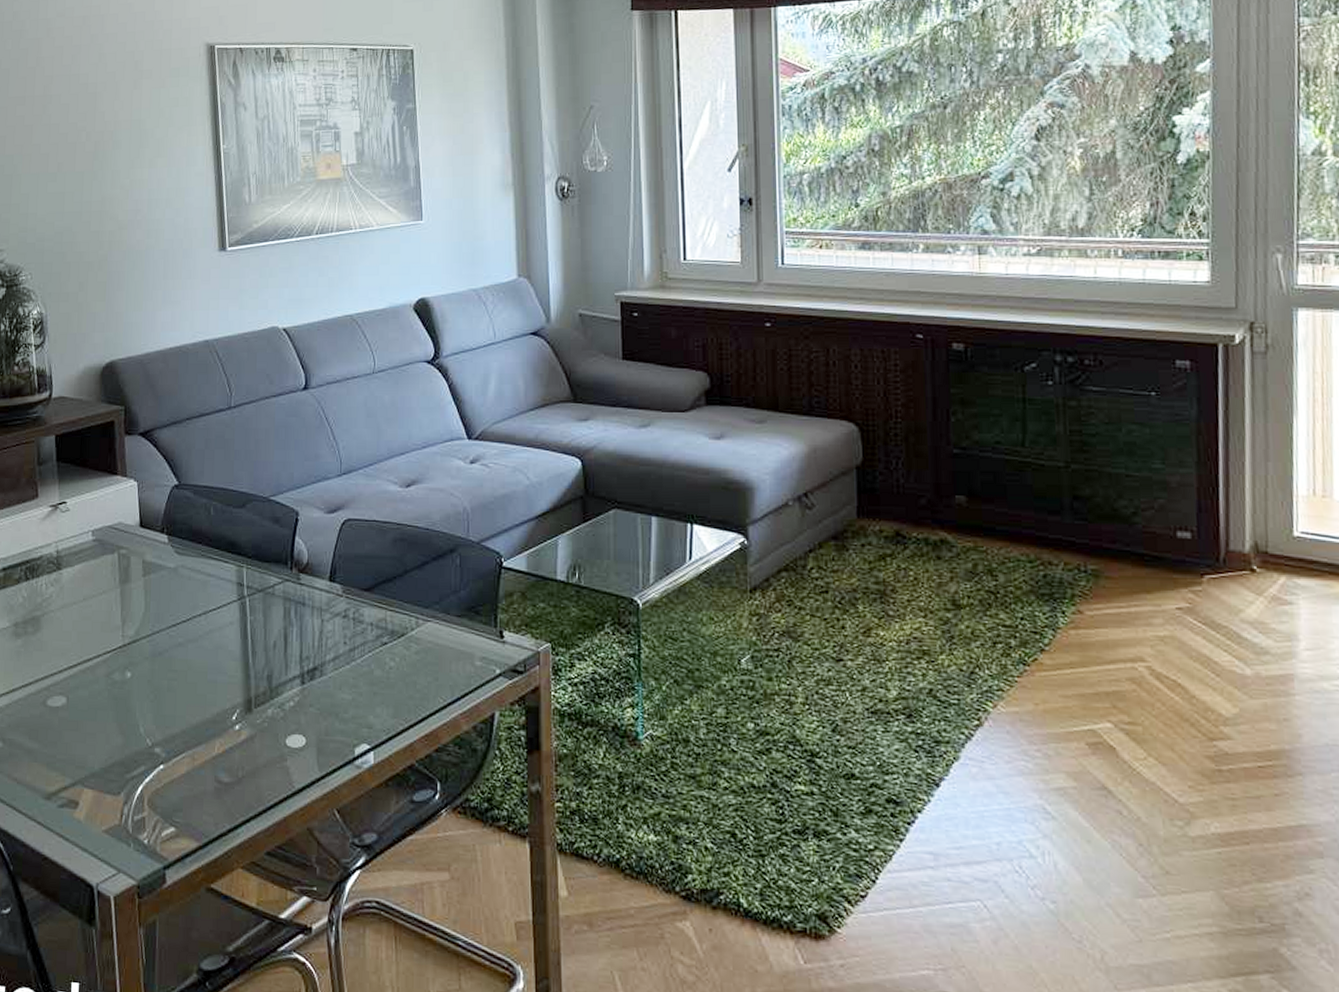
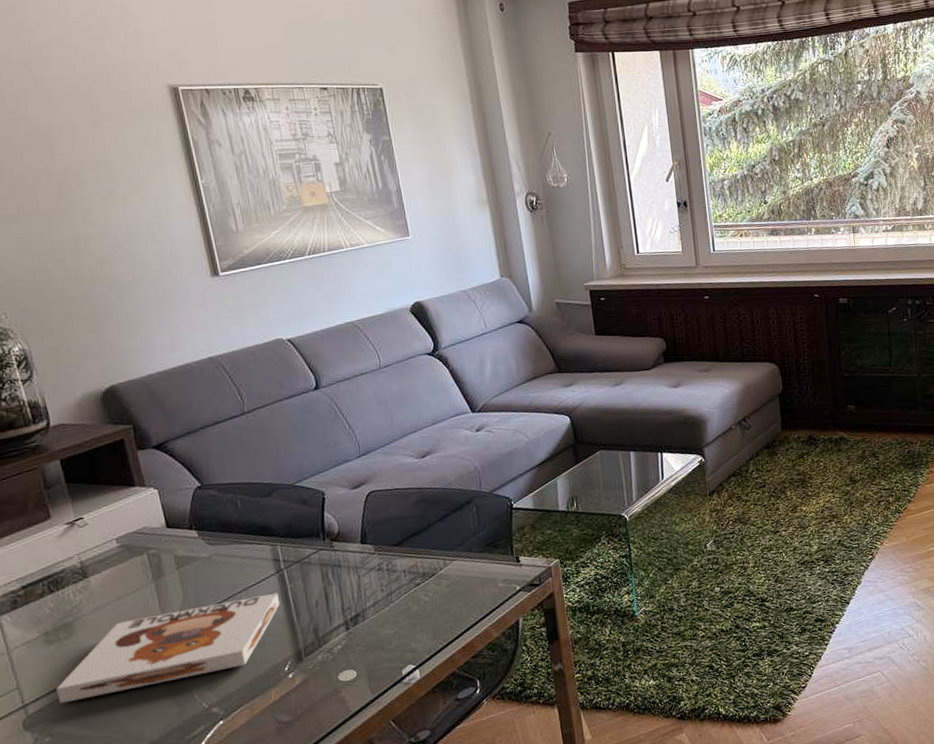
board game: none [15,623,238,707] -> present [56,592,280,704]

